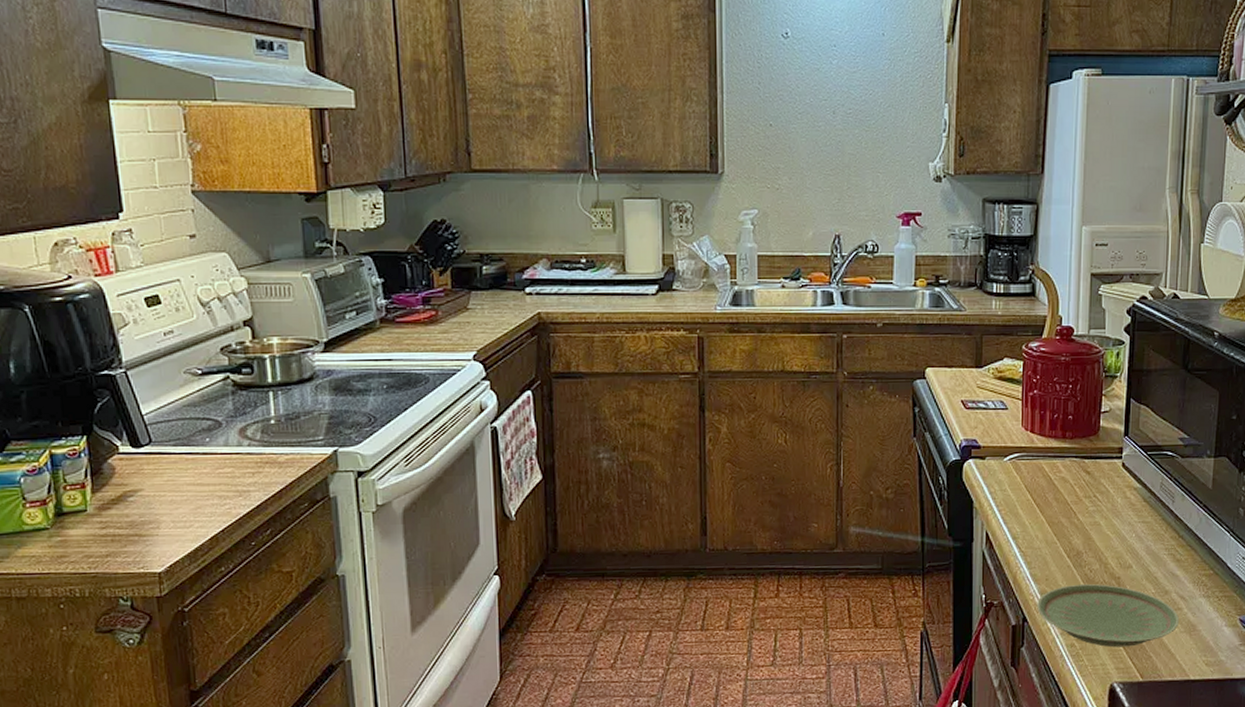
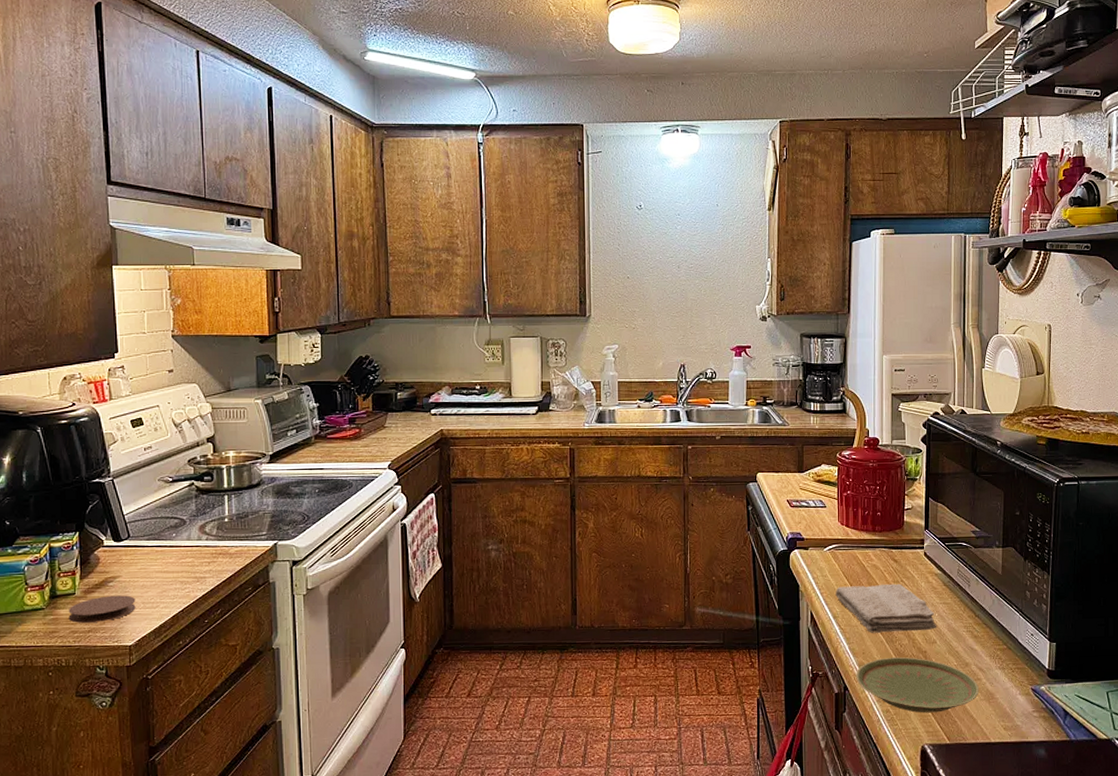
coaster: none [79,512,164,546] -> present [68,595,136,623]
washcloth: none [1015,499,1134,557] -> present [834,583,937,633]

